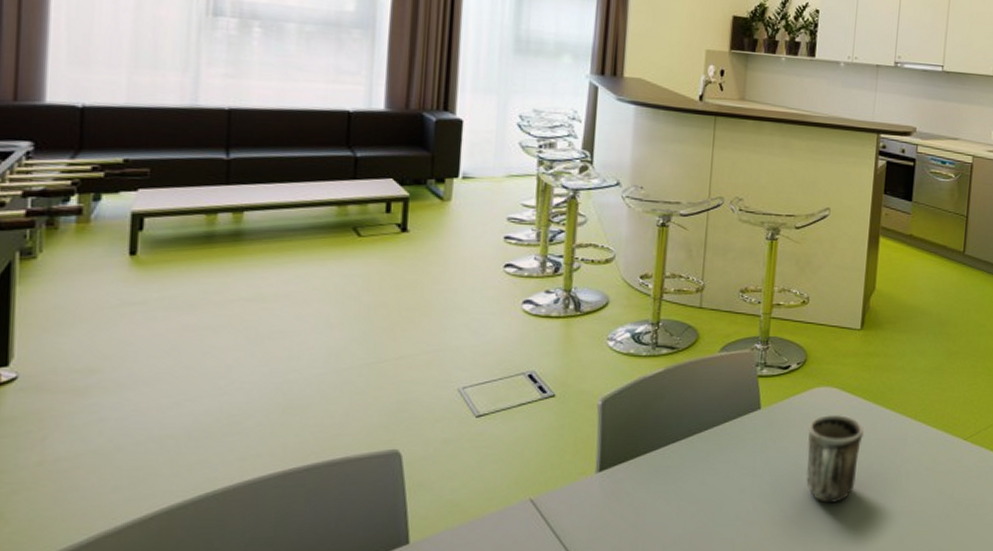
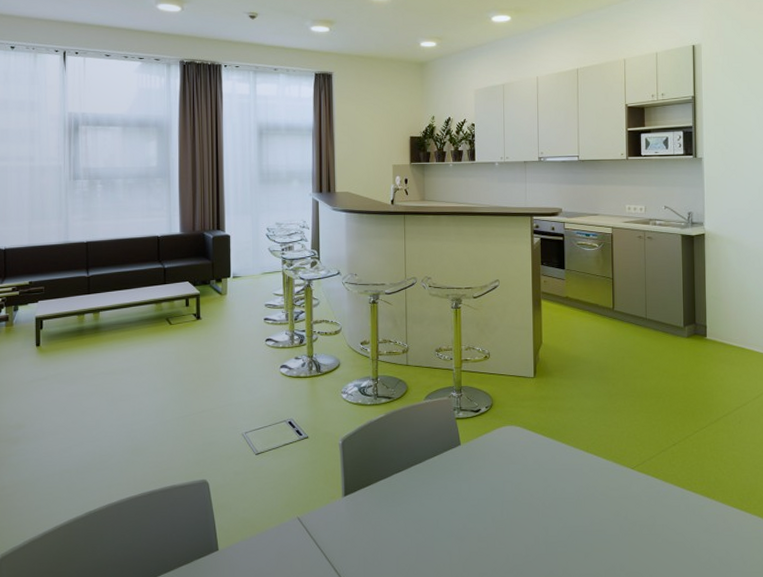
mug: present [805,414,864,503] -> none [500,448,546,523]

